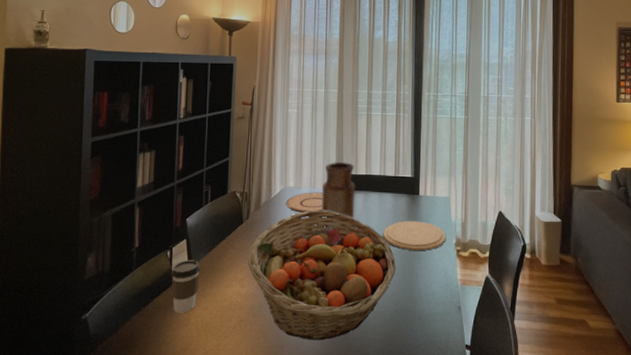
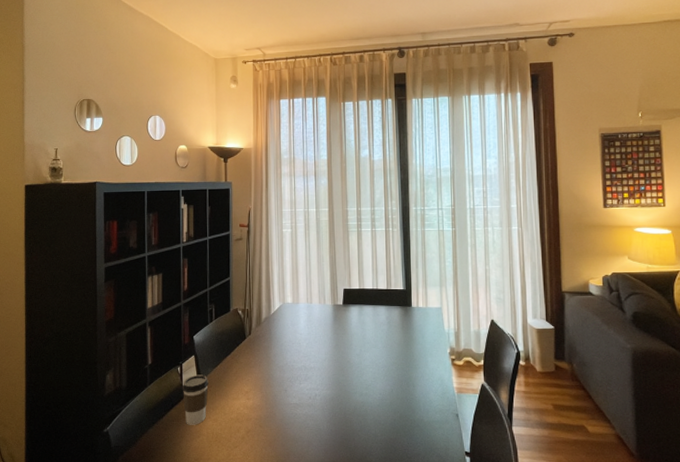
fruit basket: present [247,209,396,341] -> none [252,324,393,449]
plate: present [286,192,323,213] -> none [285,307,320,327]
vase: present [321,162,356,227] -> none [318,278,351,340]
plate: present [382,221,446,251] -> none [378,332,441,360]

